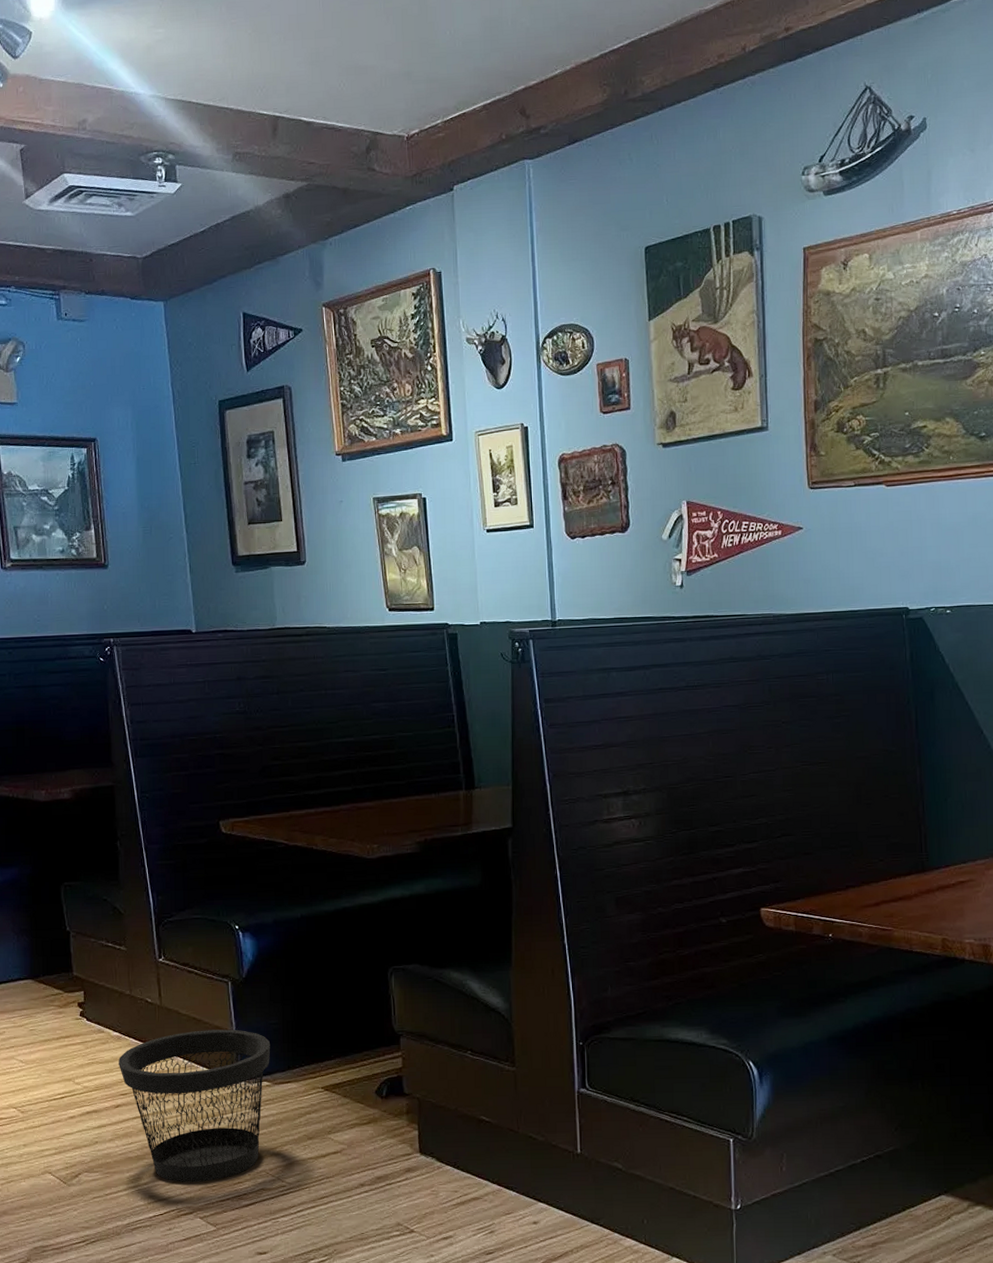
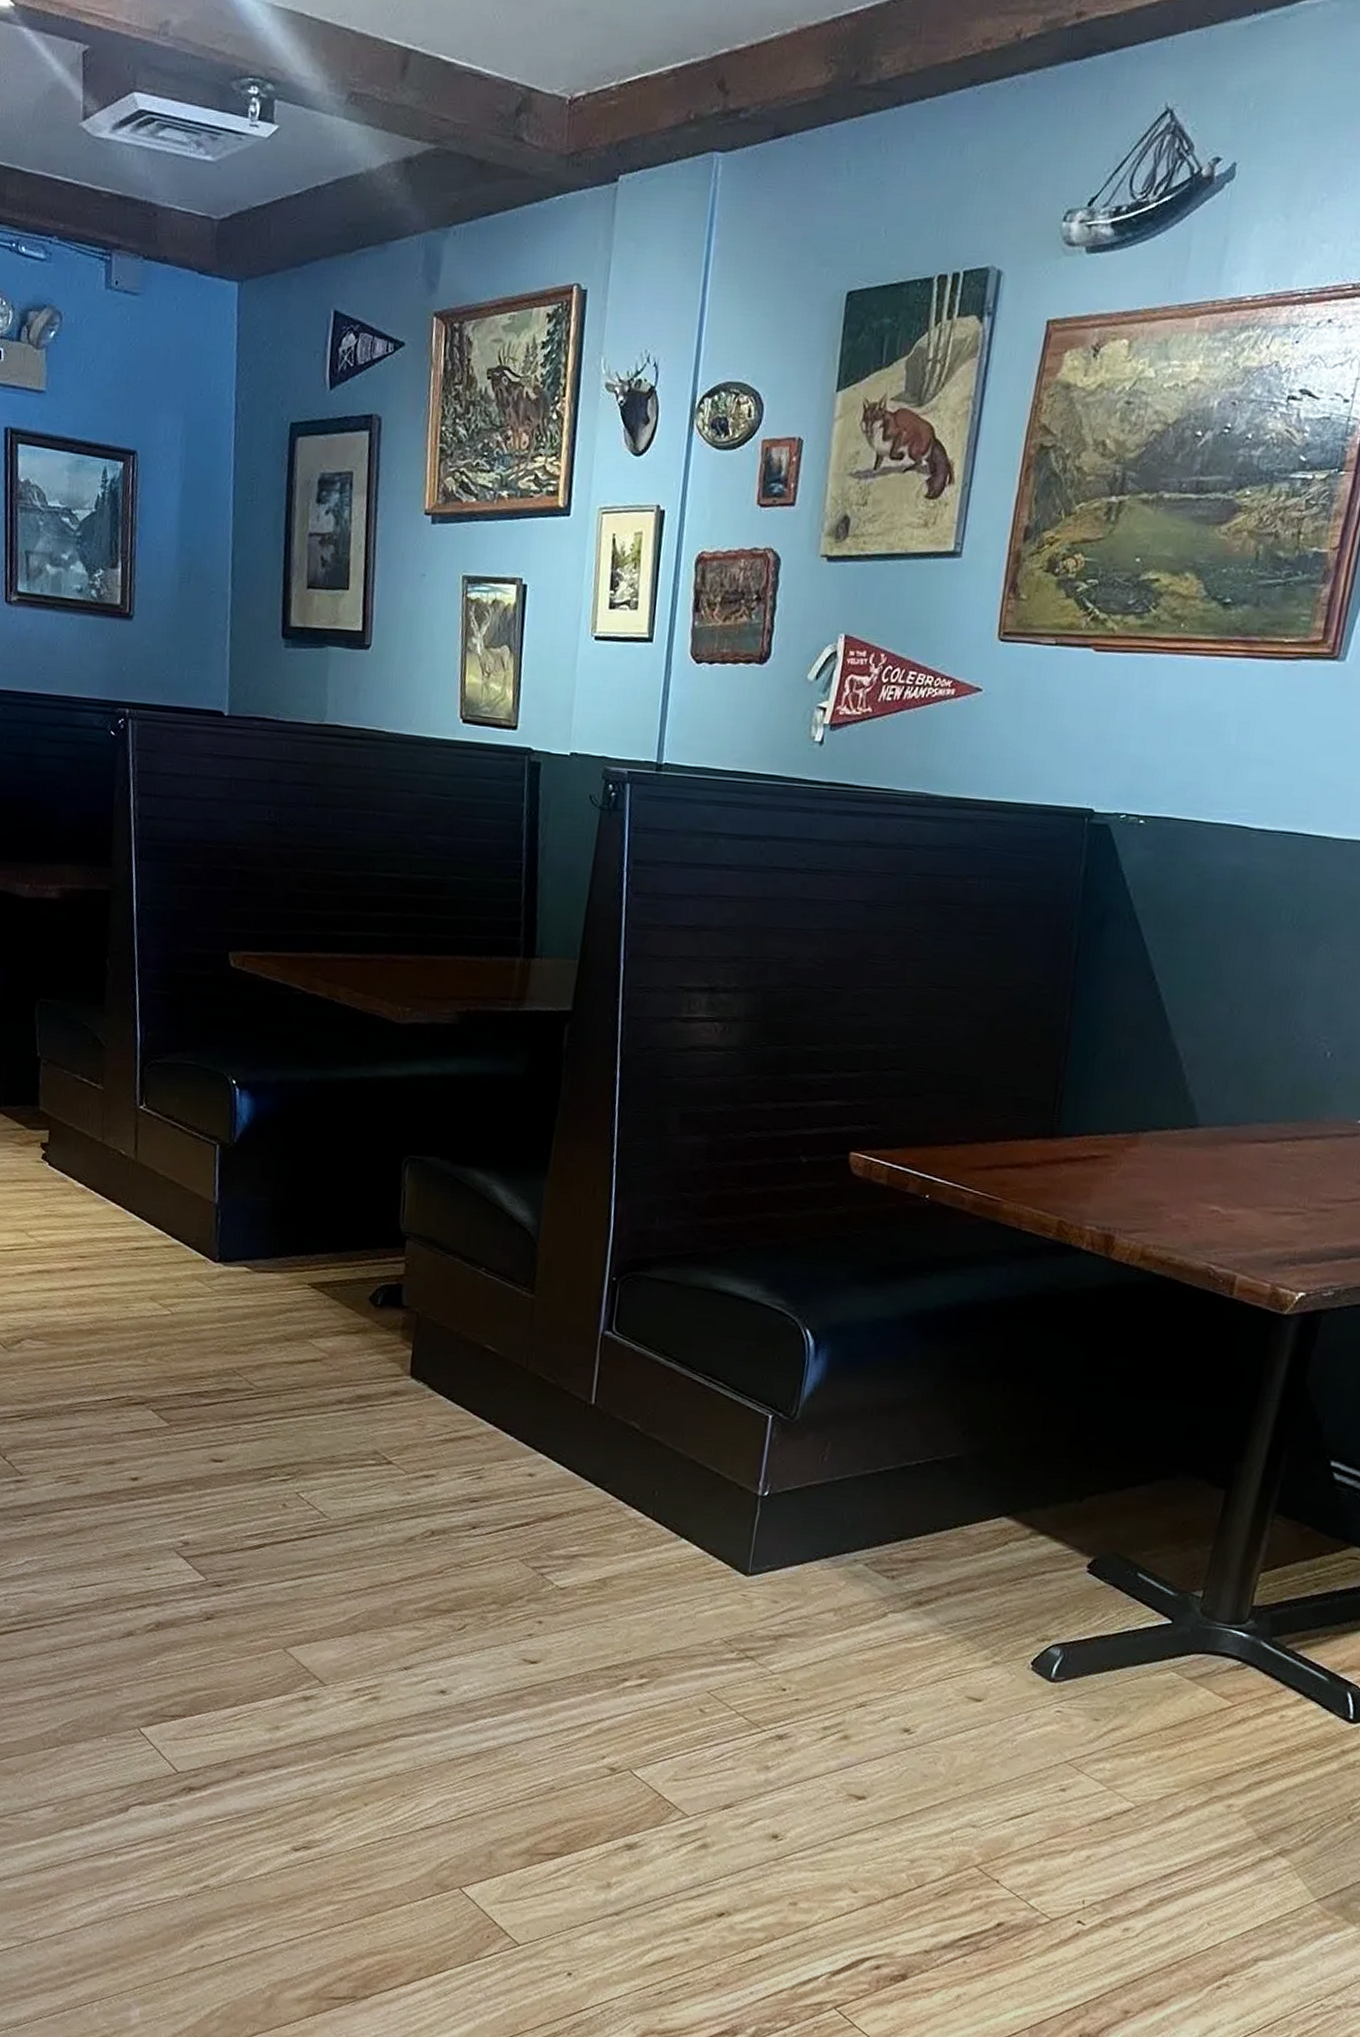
wastebasket: present [119,1029,271,1182] -> none [80,1195,256,1371]

